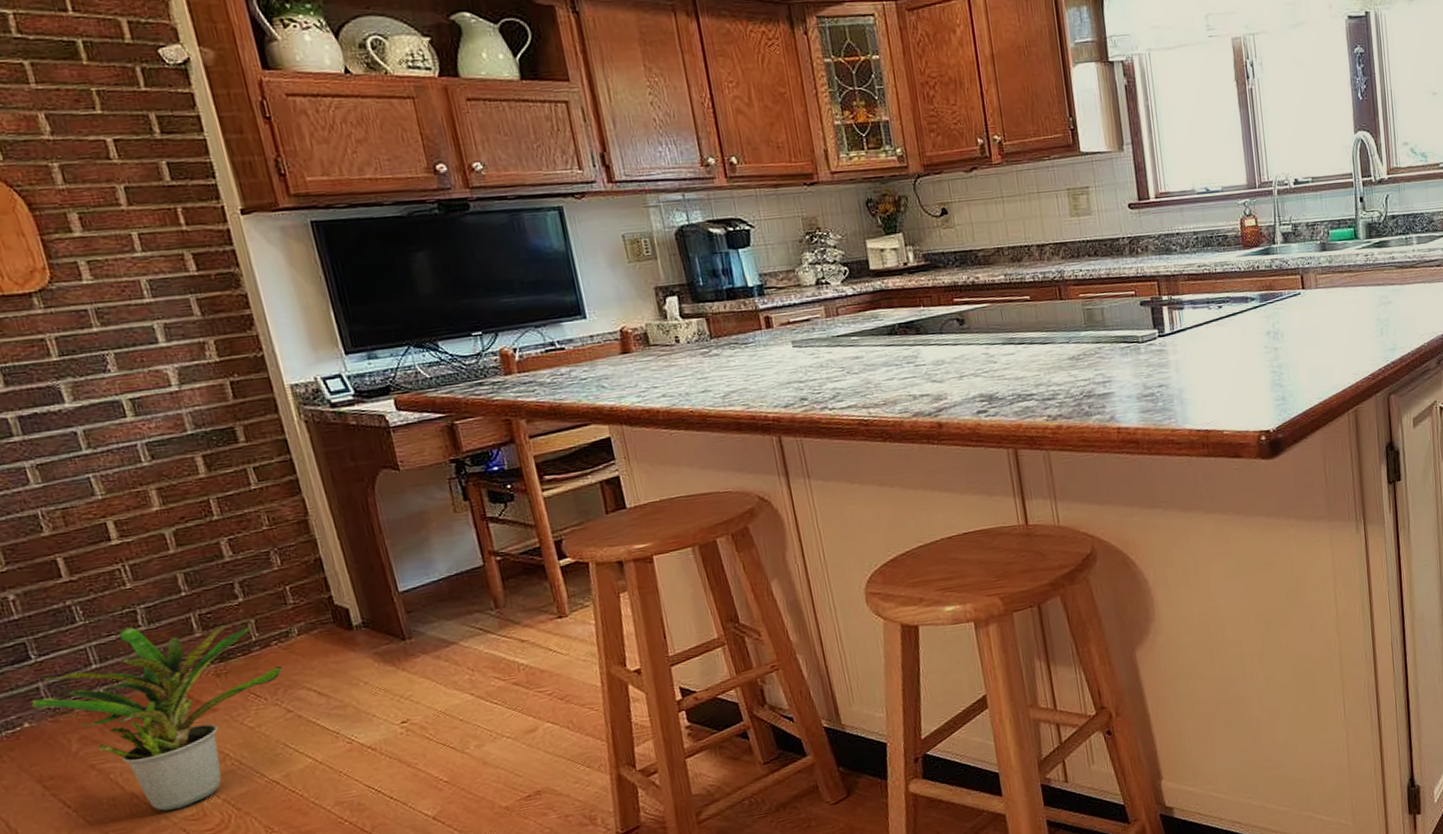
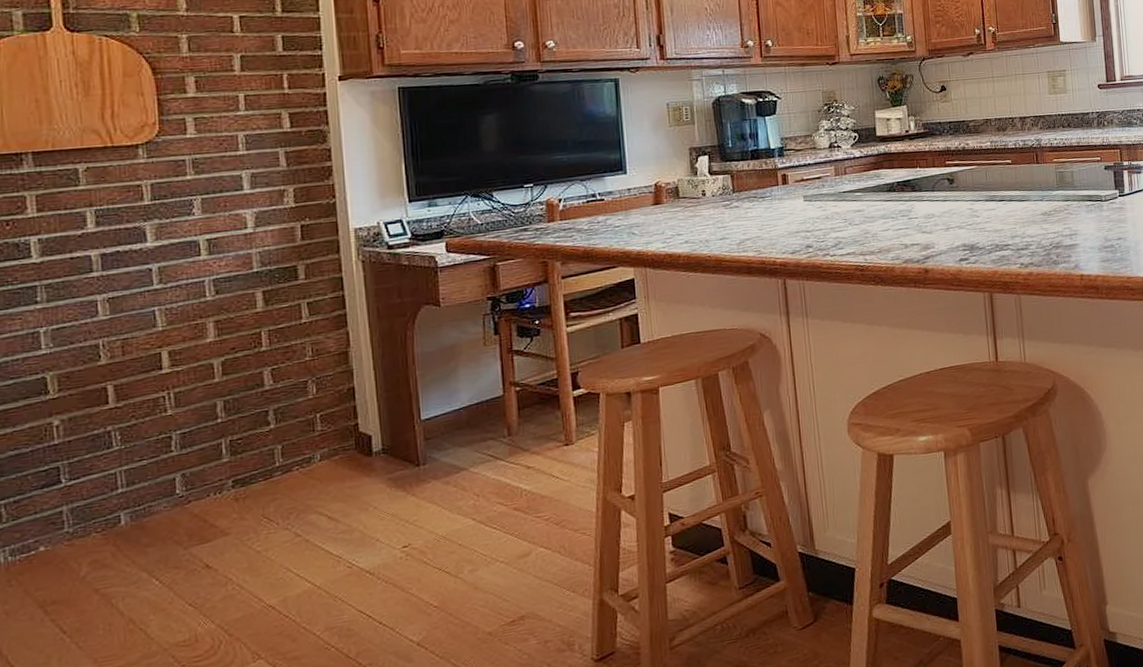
potted plant: present [30,625,283,812] -> none [50,451,300,638]

